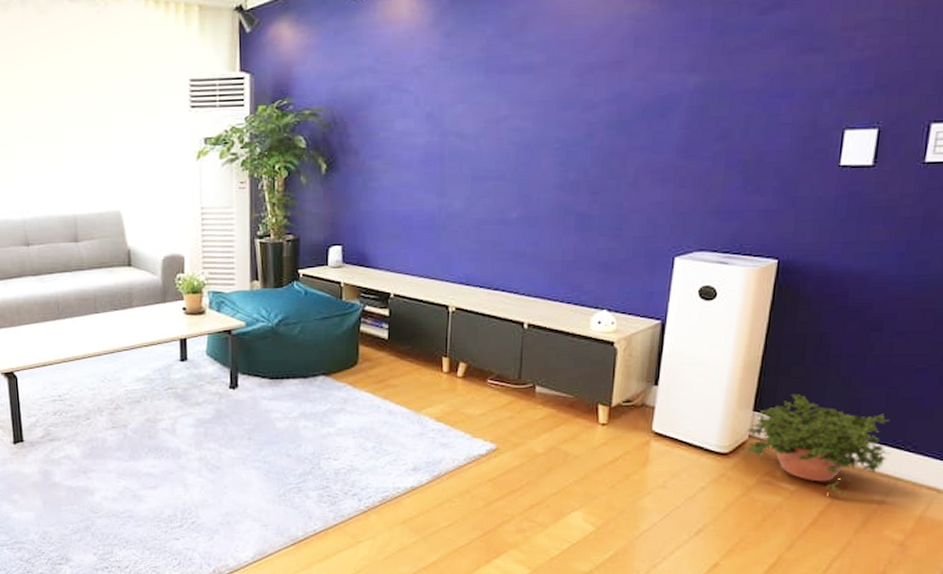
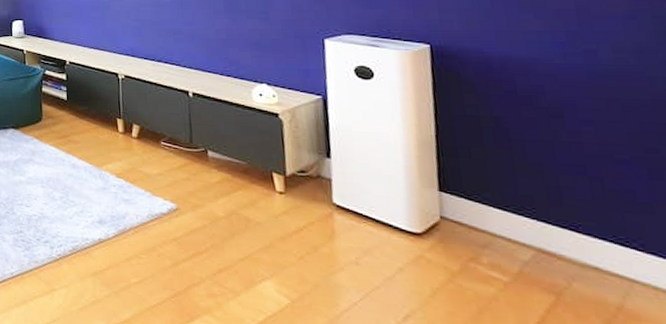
potted plant: present [744,394,891,495] -> none [434,177,615,293]

